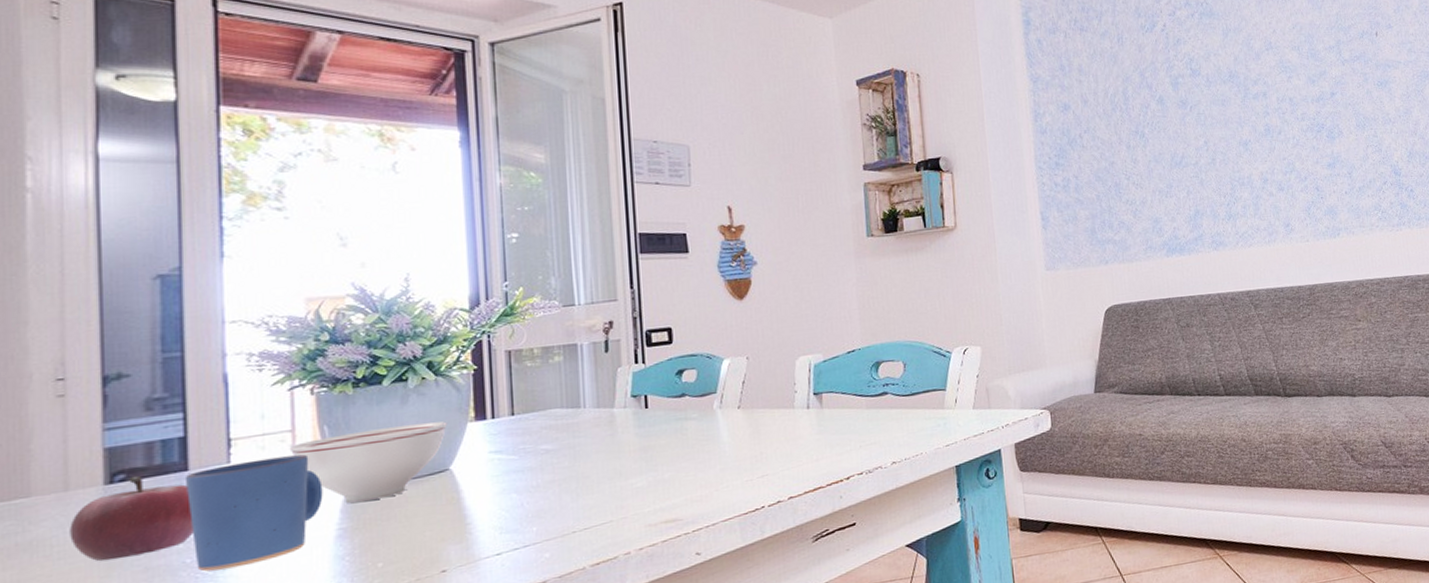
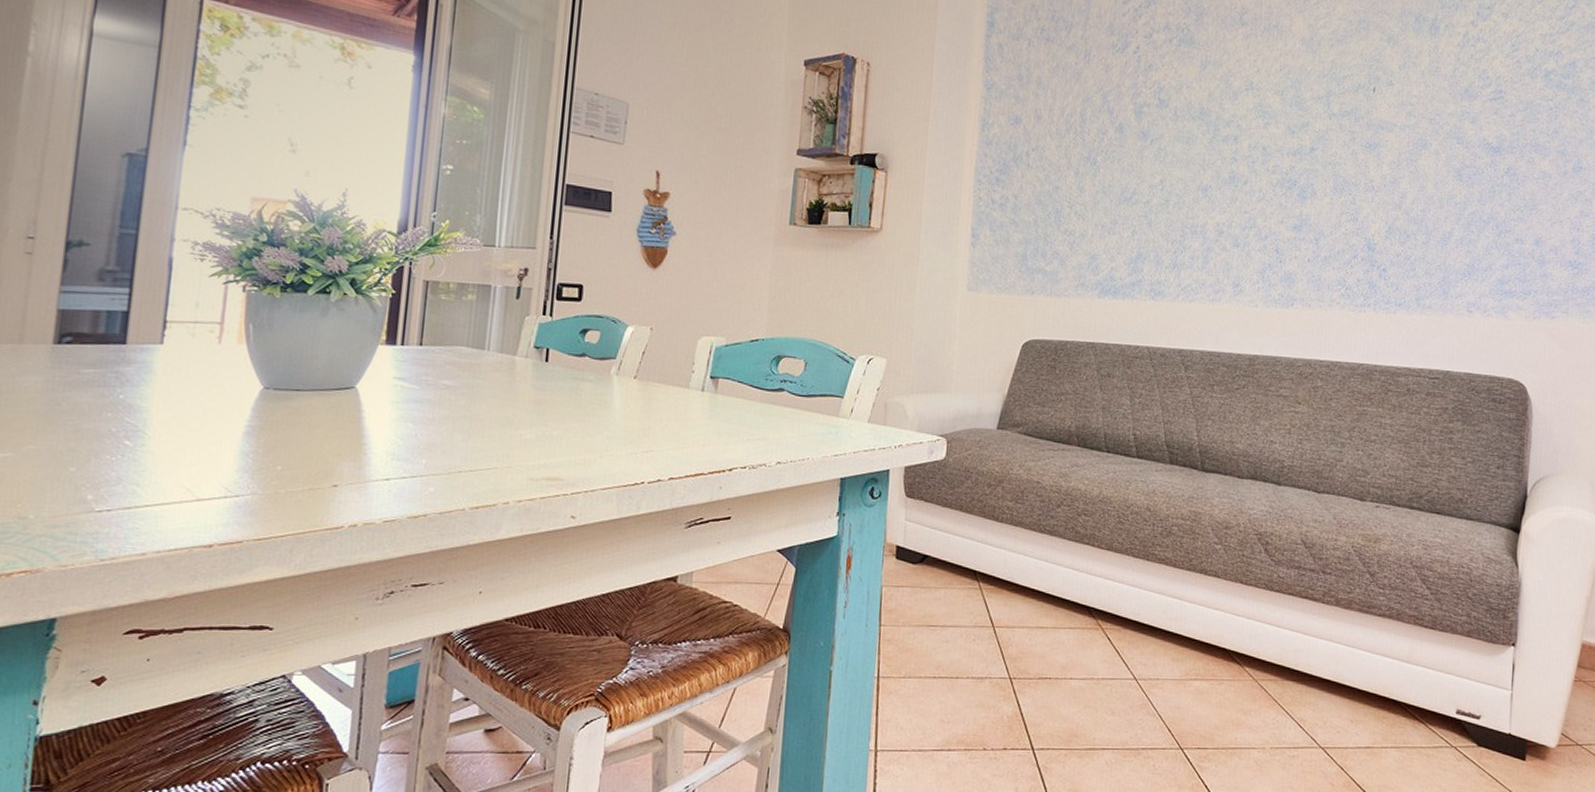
fruit: present [70,475,194,562] -> none [17,340,124,417]
mug: present [184,454,323,572] -> none [120,345,240,445]
bowl: present [289,421,448,504] -> none [216,335,360,405]

